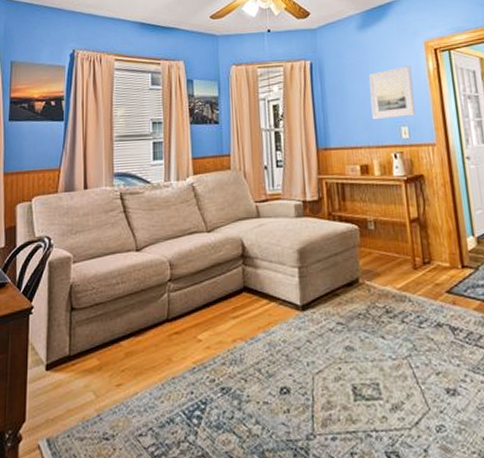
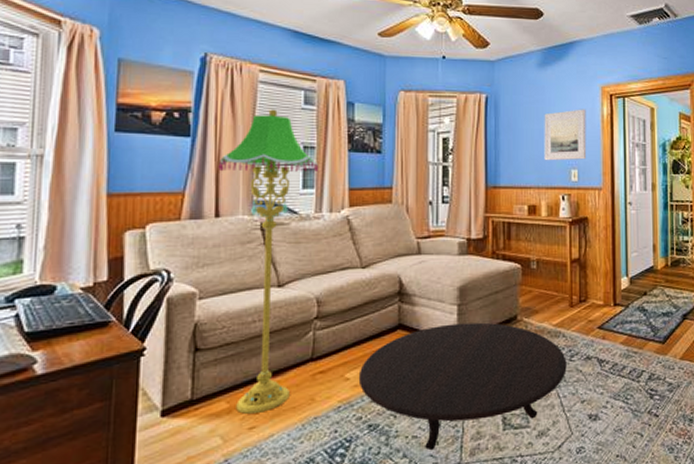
floor lamp: none [85,92,166,371] -> present [218,109,319,414]
table: none [209,285,417,419] -> present [358,322,567,451]

